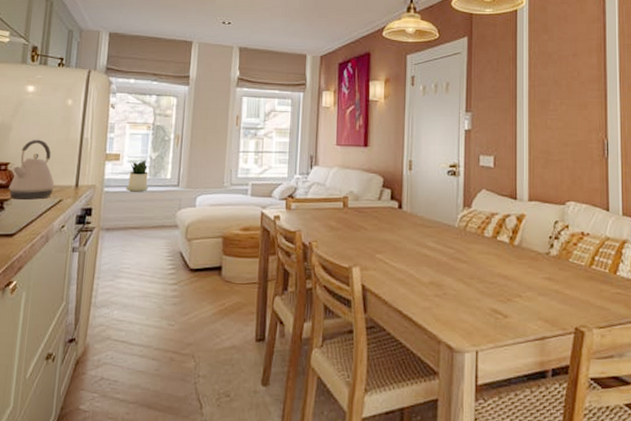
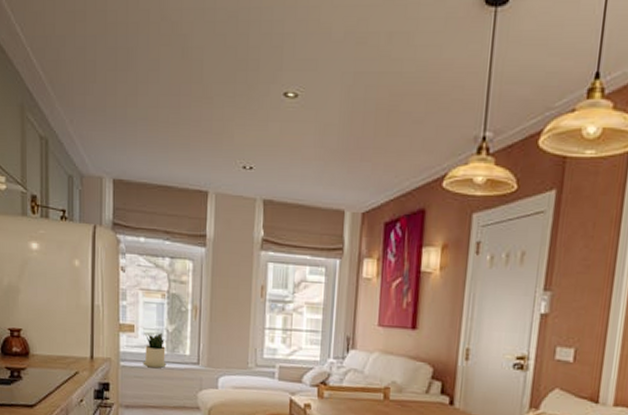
kettle: present [8,139,55,200] -> none [23,304,70,371]

